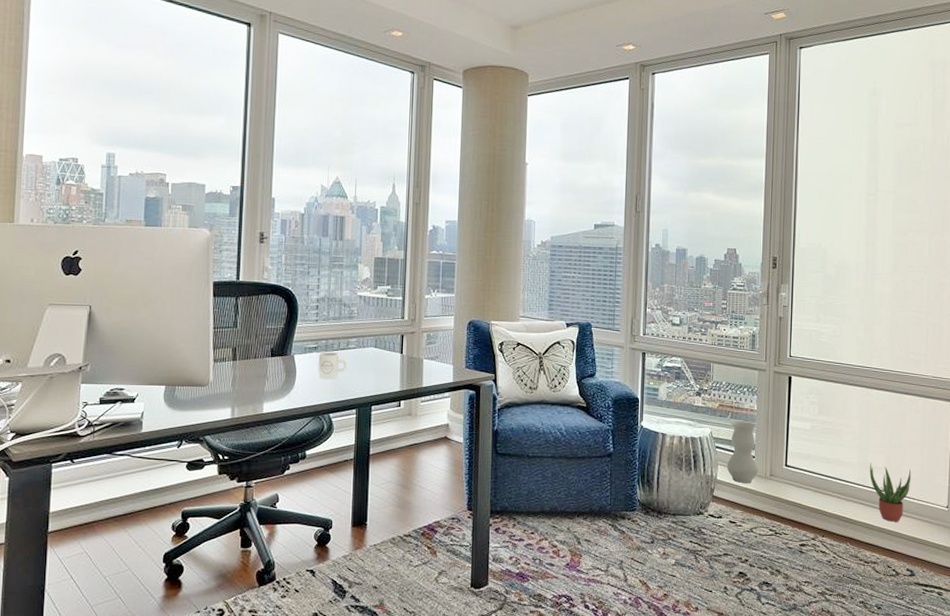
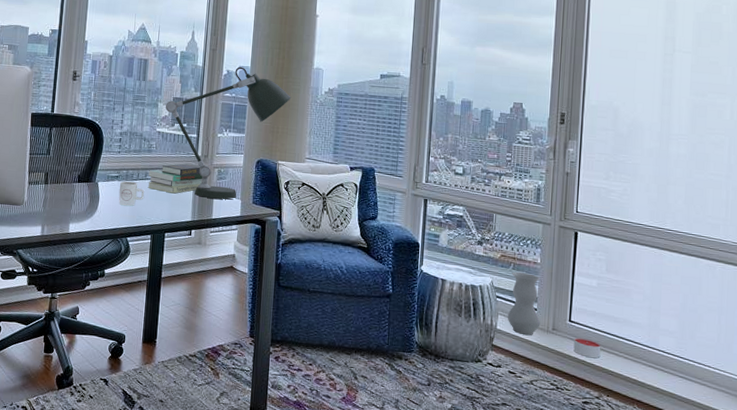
books: none [350,329,410,363] -> present [147,163,202,194]
desk lamp: none [367,221,503,366] -> present [166,66,292,200]
candle: none [790,481,816,501] -> present [573,337,601,359]
potted plant: present [870,463,911,522] -> none [660,326,707,389]

